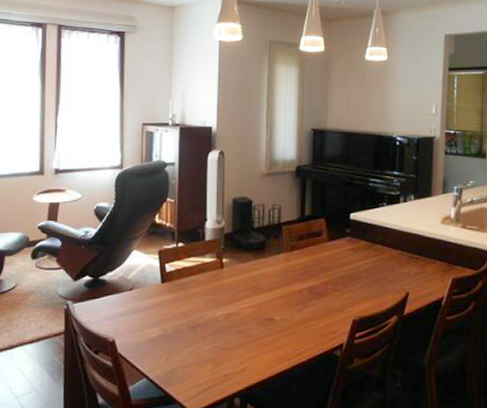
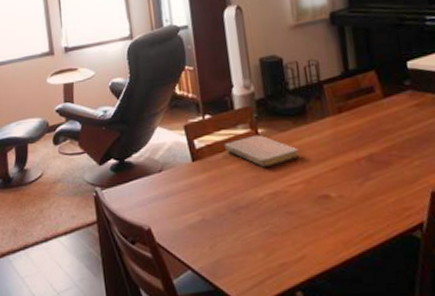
notebook: none [191,264,255,292] -> present [224,134,300,168]

